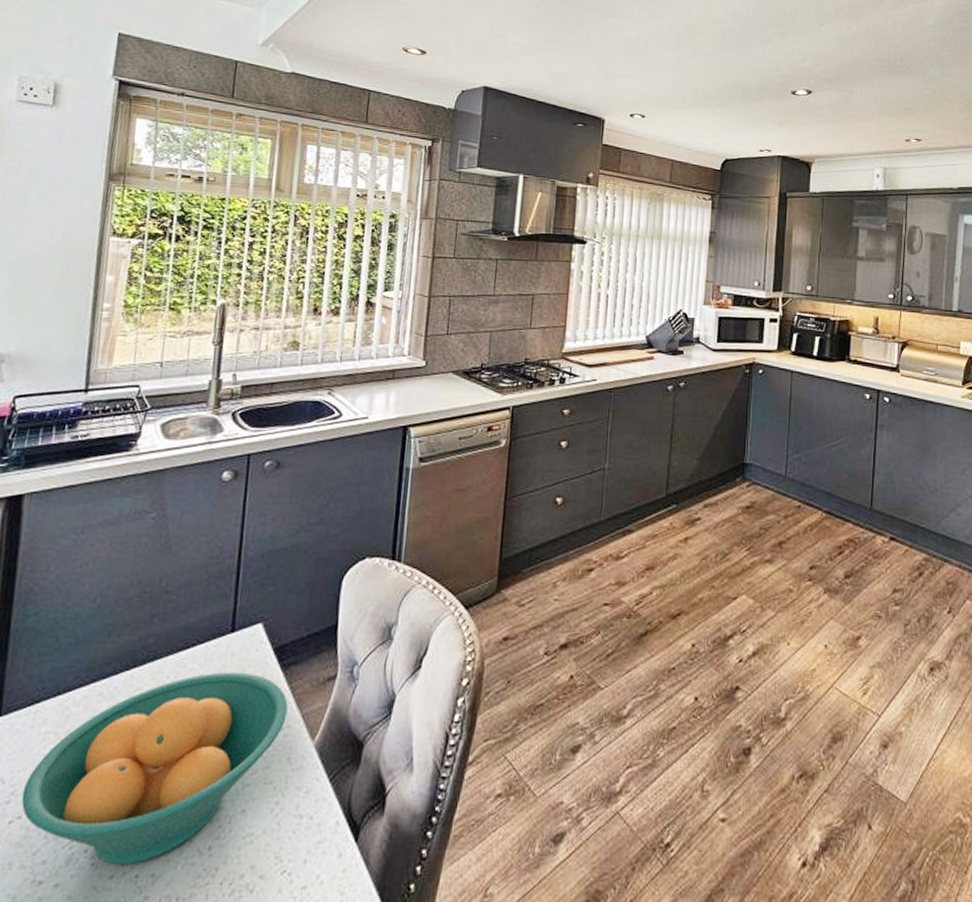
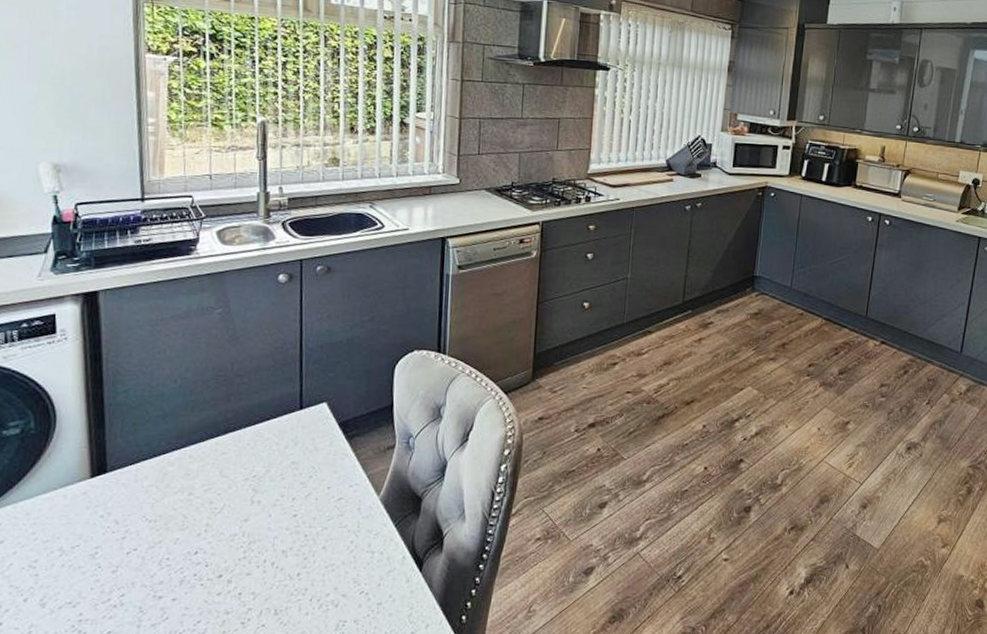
fruit bowl: present [21,672,288,866] -> none [135,441,355,586]

